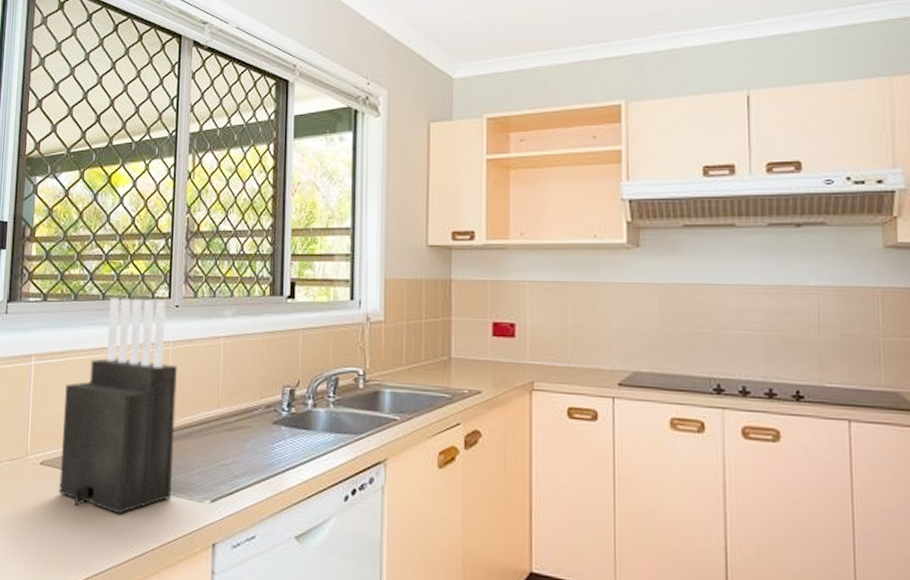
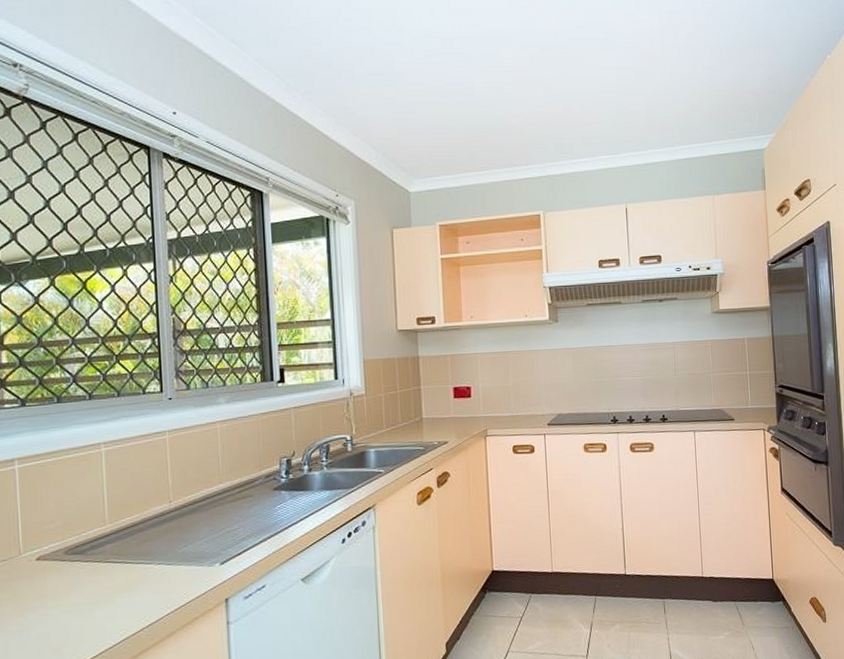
knife block: present [59,297,178,515] -> none [57,394,181,592]

